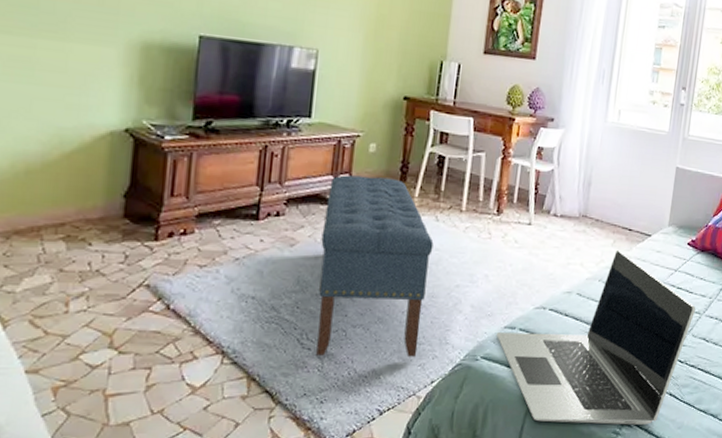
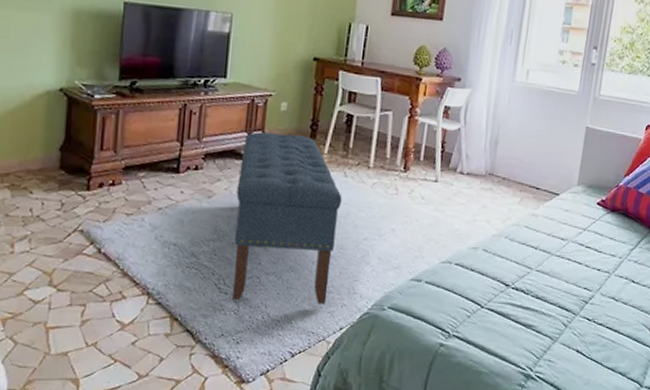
laptop: present [496,249,696,425] -> none [402,207,605,379]

